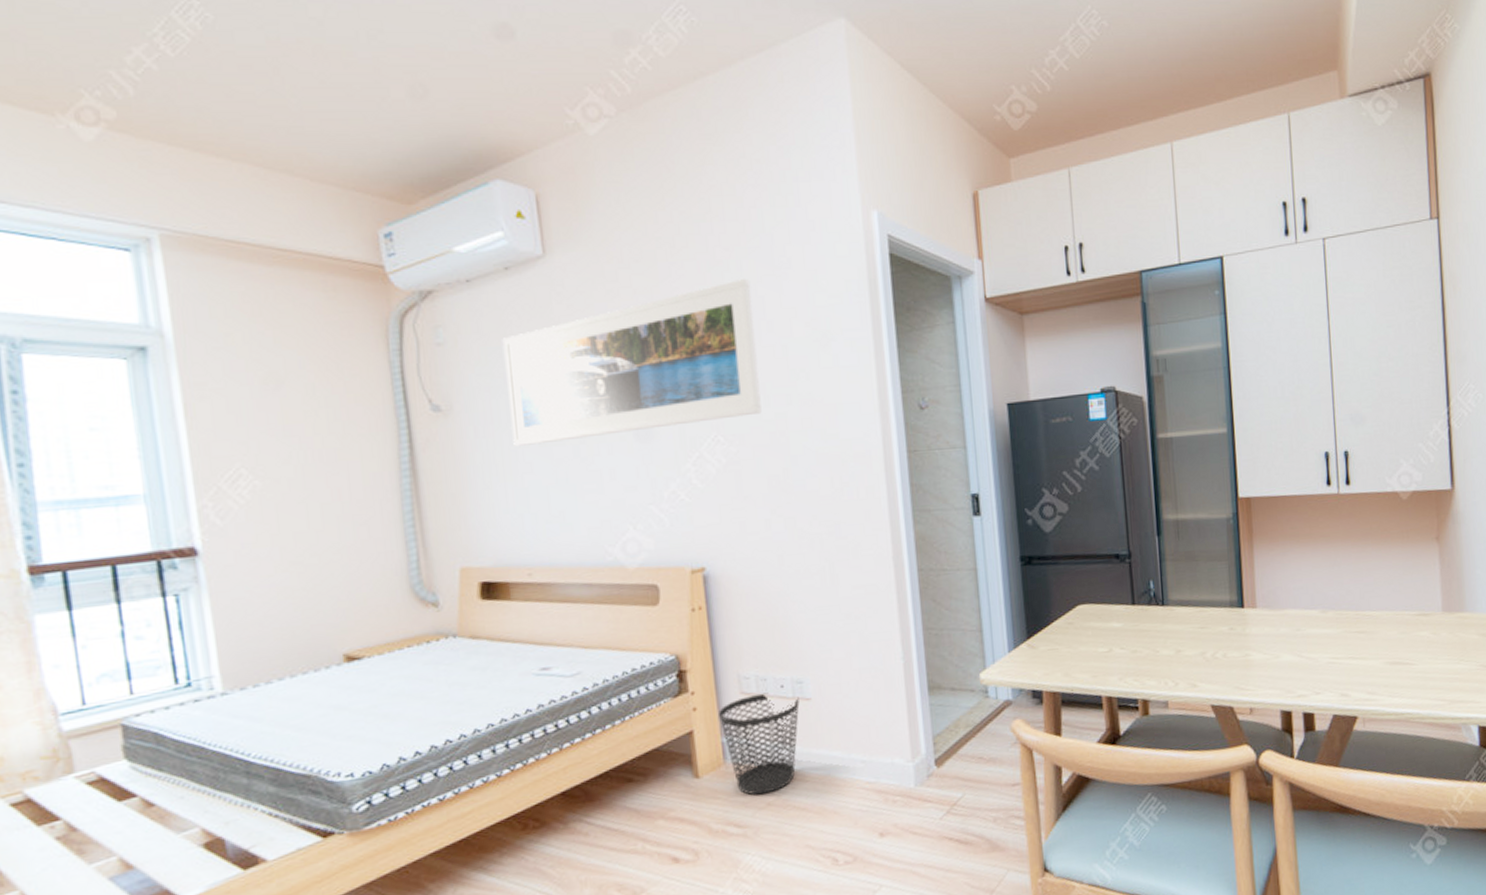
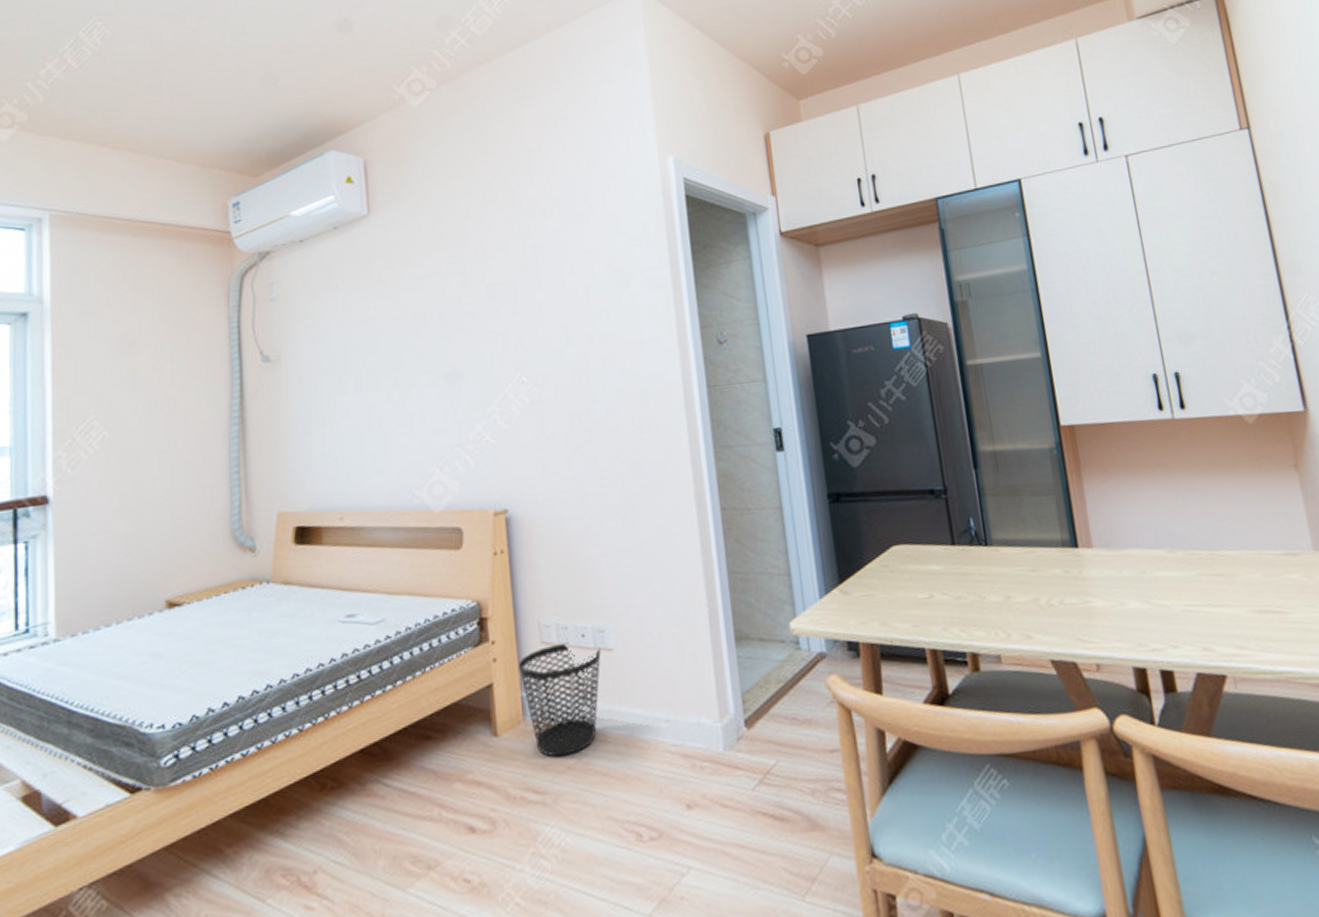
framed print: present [502,279,762,446] -> none [328,226,564,392]

